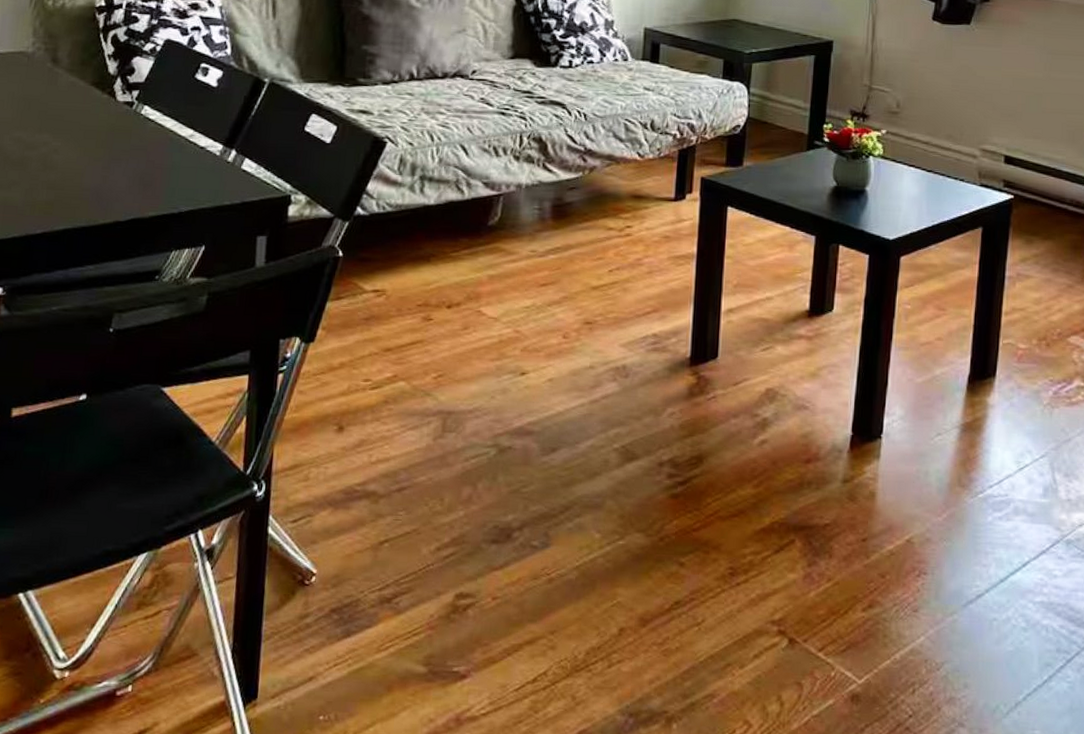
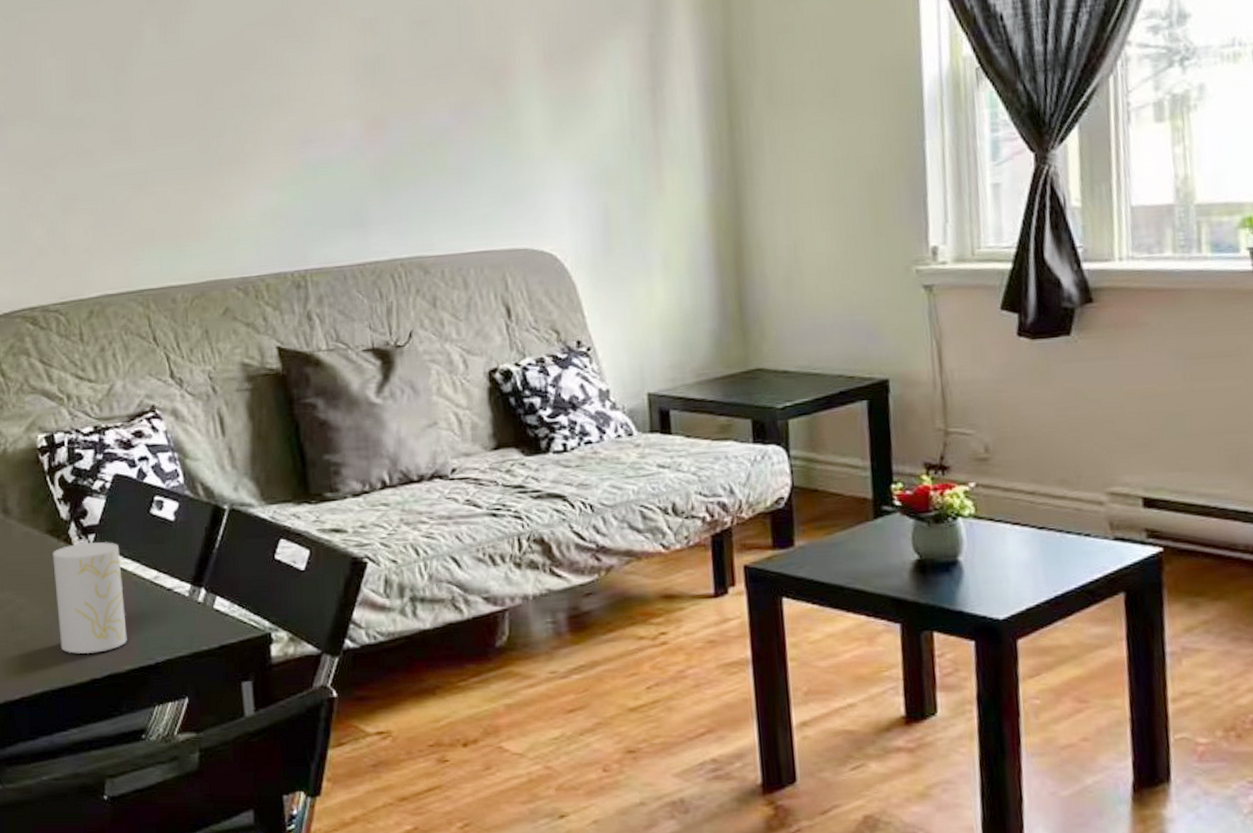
cup: none [89,97,161,199] -> present [52,542,127,654]

